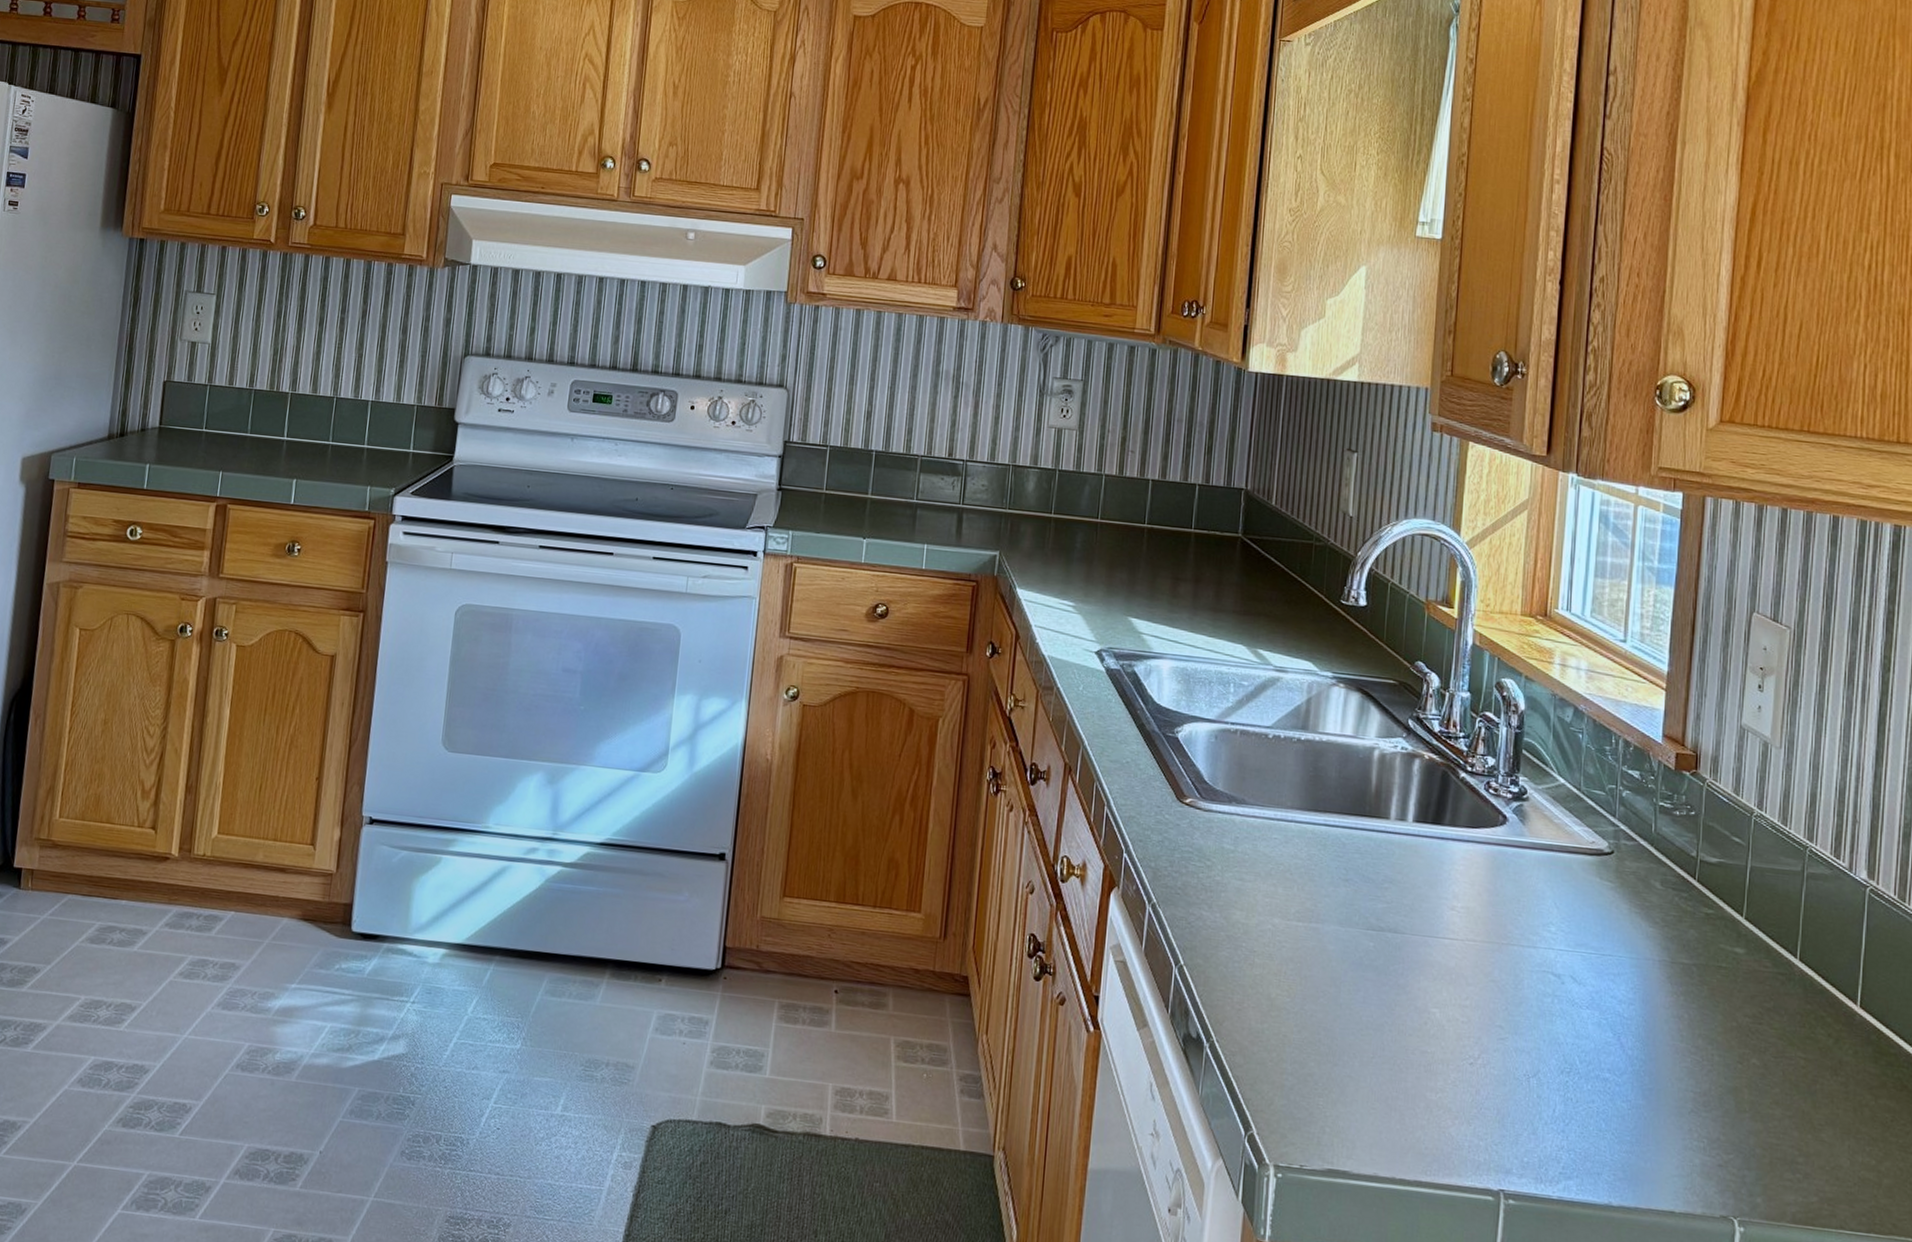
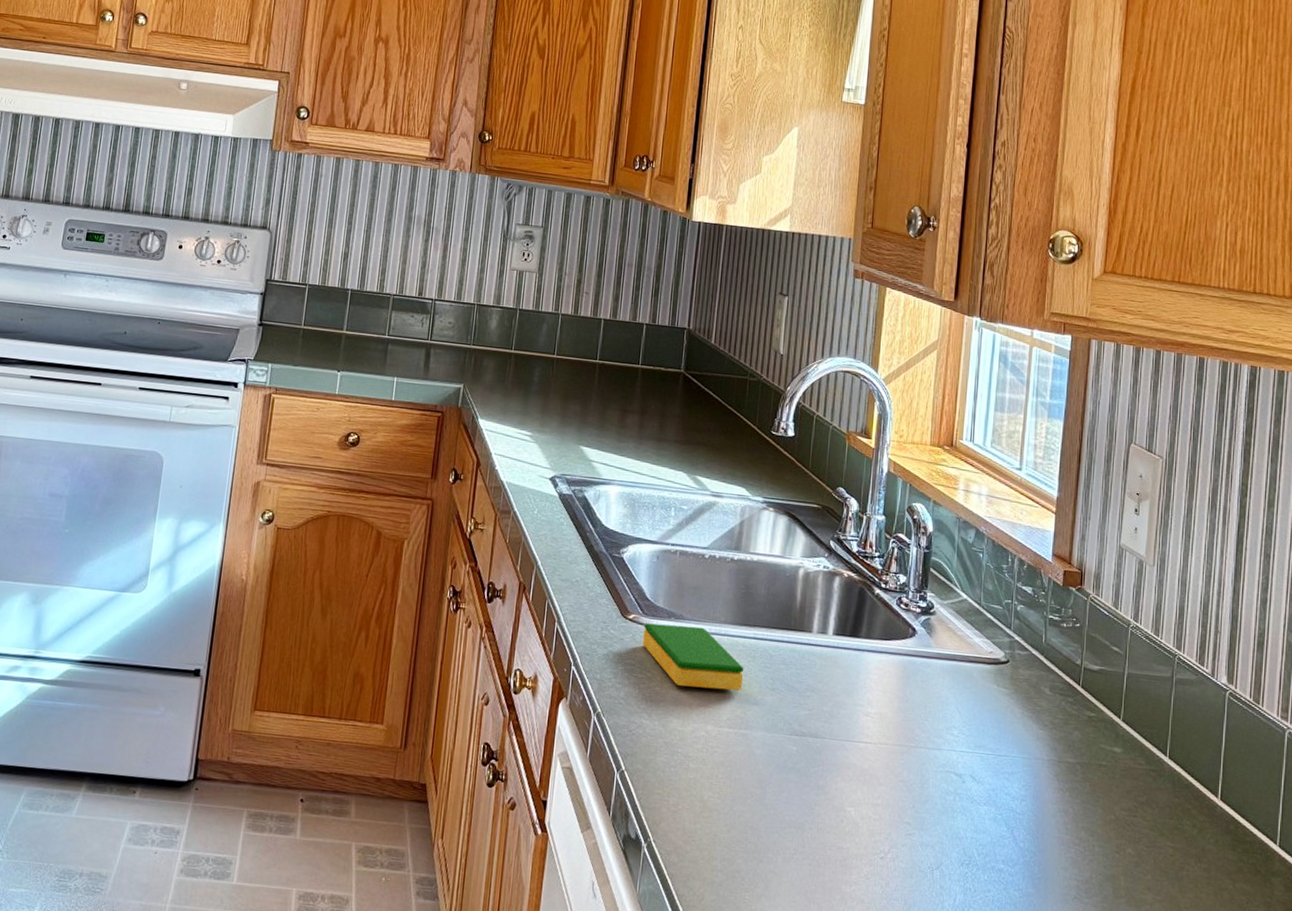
dish sponge: none [1201,807,1314,881] -> present [642,623,744,691]

